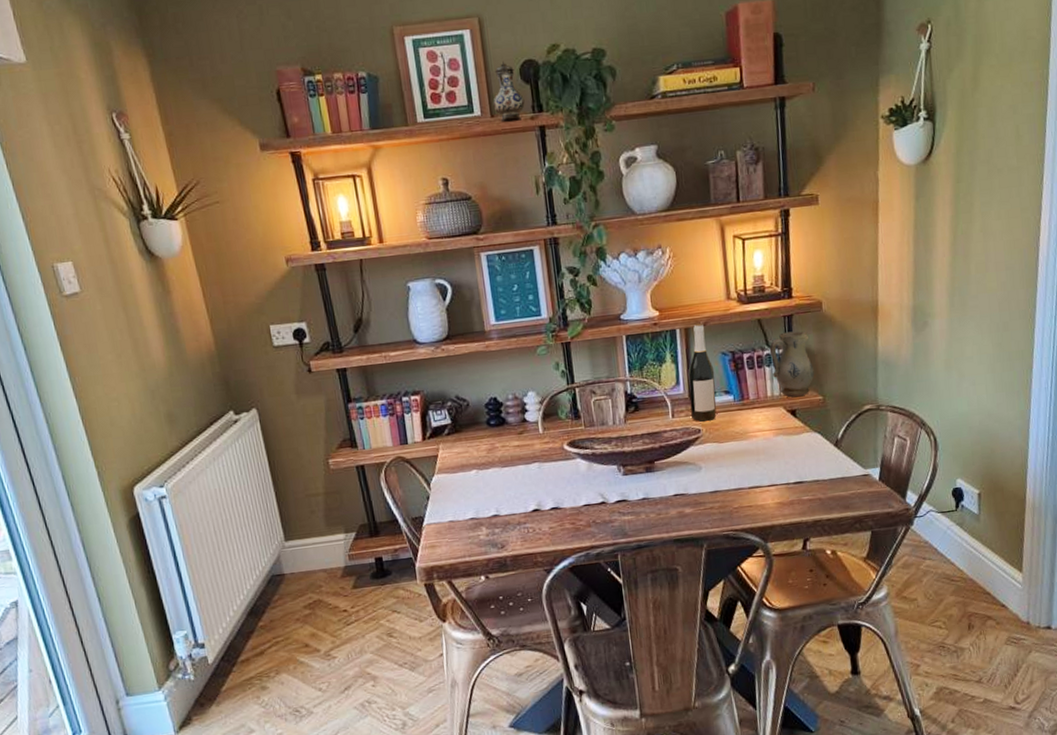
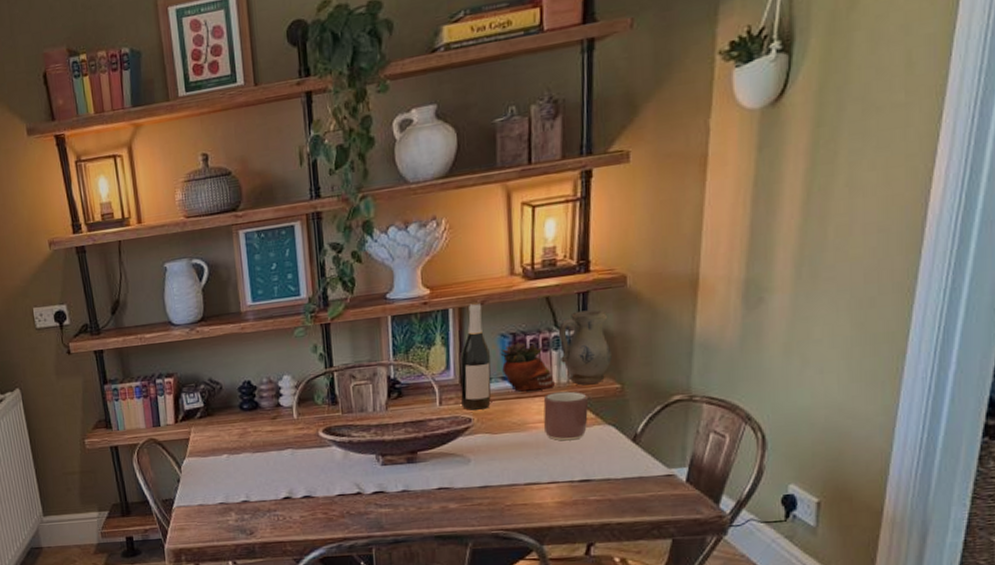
lidded jug: present [493,61,525,123] -> none [257,23,291,91]
succulent planter: none [722,358,770,404] -> present [500,341,556,392]
mug: none [760,403,798,448] -> present [543,391,589,441]

